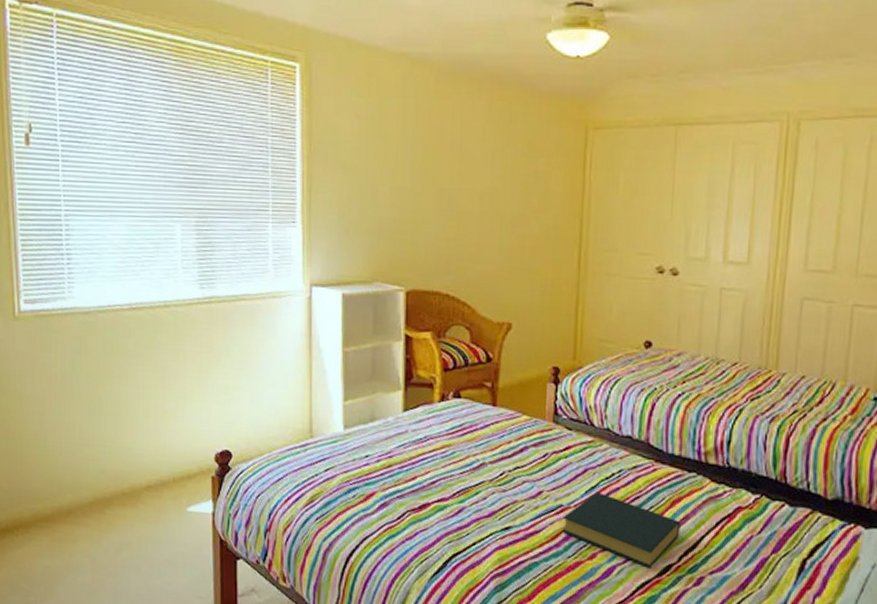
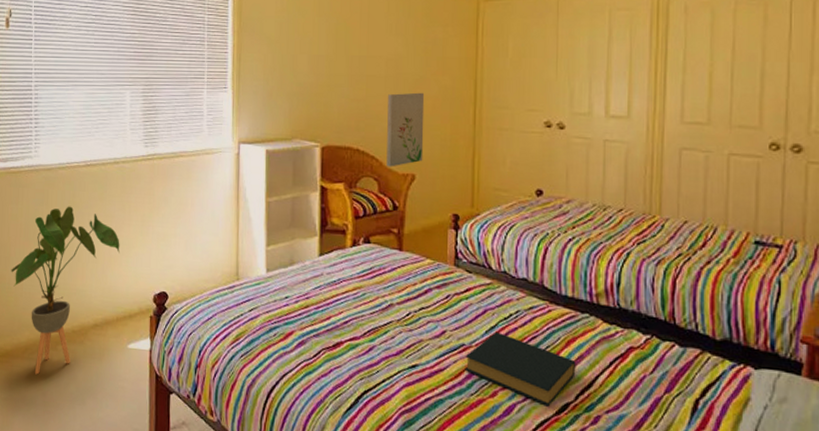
house plant: none [46,354,174,541] -> present [11,206,120,375]
wall art: none [480,231,524,315] -> present [386,92,425,167]

